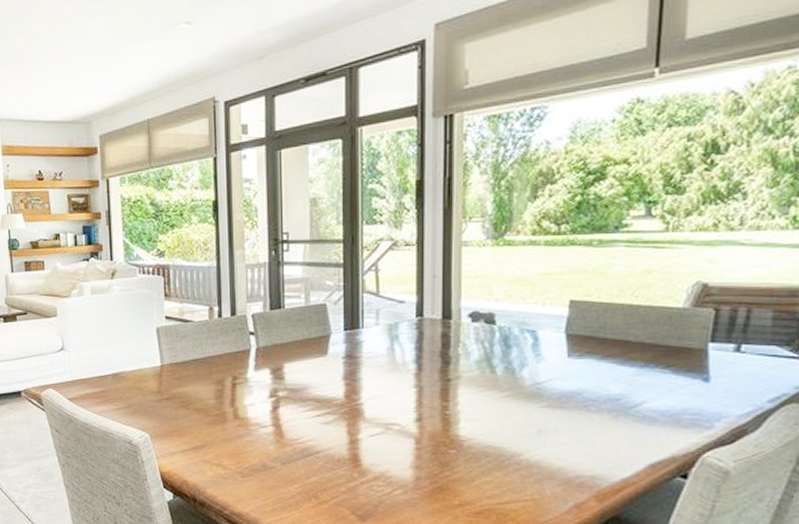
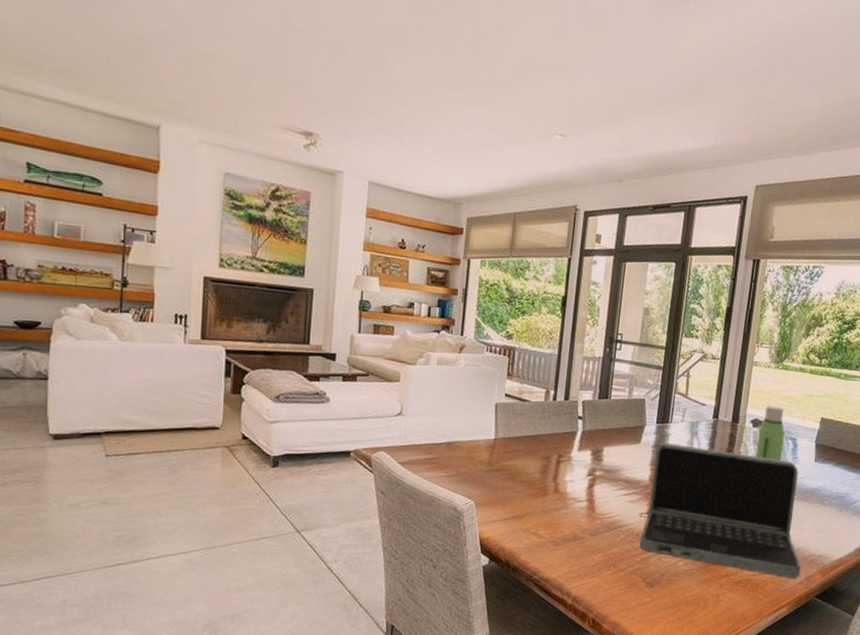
laptop: none [336,351,565,506] -> present [638,442,801,578]
water bottle: none [480,293,520,360] -> present [755,405,786,461]

